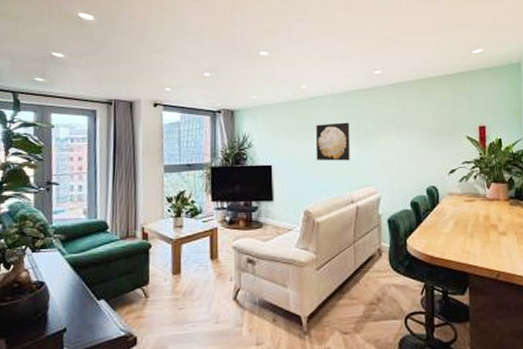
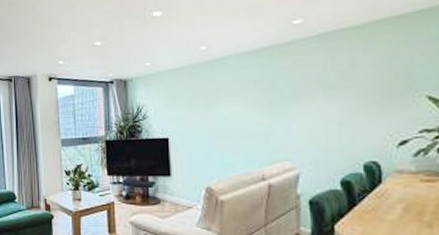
wall art: present [315,122,351,161] -> none [218,86,261,133]

